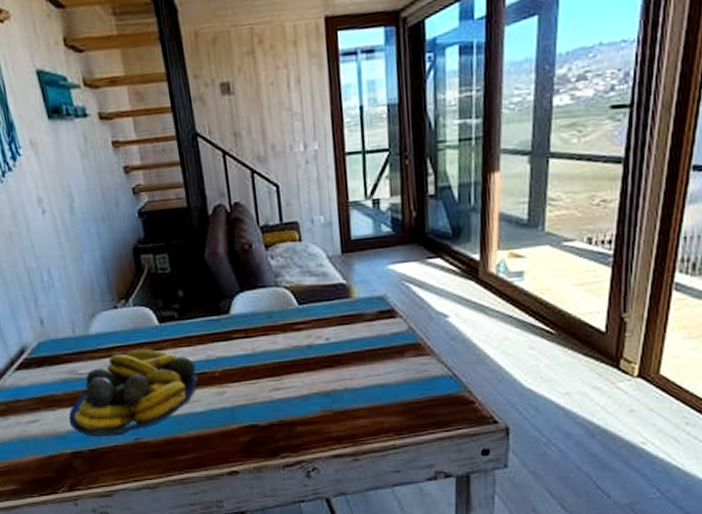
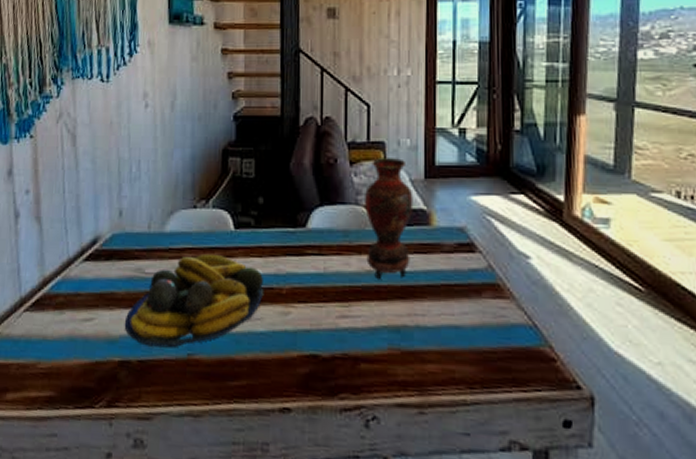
vase: none [282,236,335,352] -> present [363,158,413,279]

